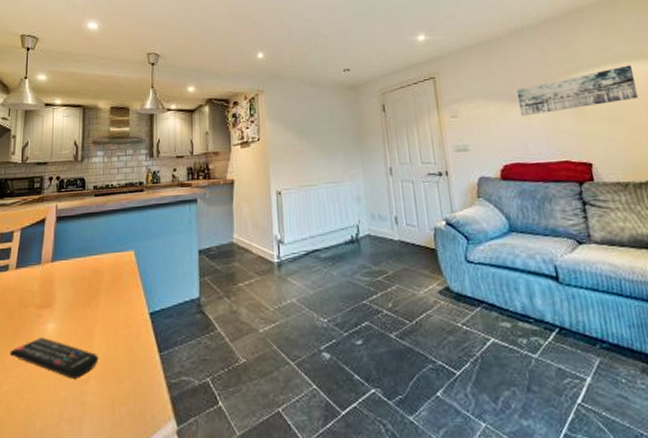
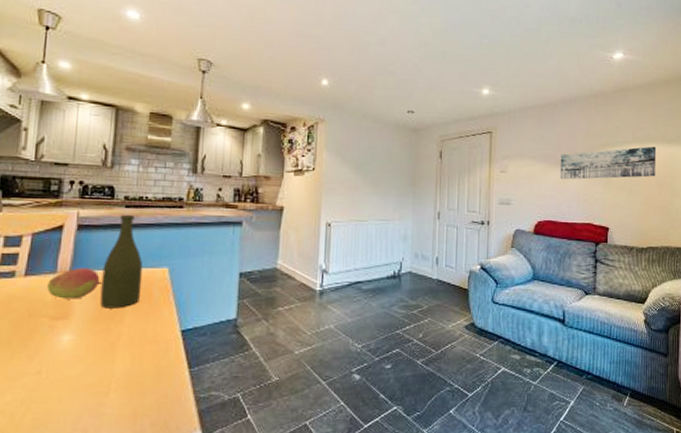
remote control: present [10,337,99,379] -> none [15,349,121,391]
fruit: none [34,256,78,288] -> present [47,267,102,299]
bottle: none [77,202,113,295] -> present [100,214,143,309]

